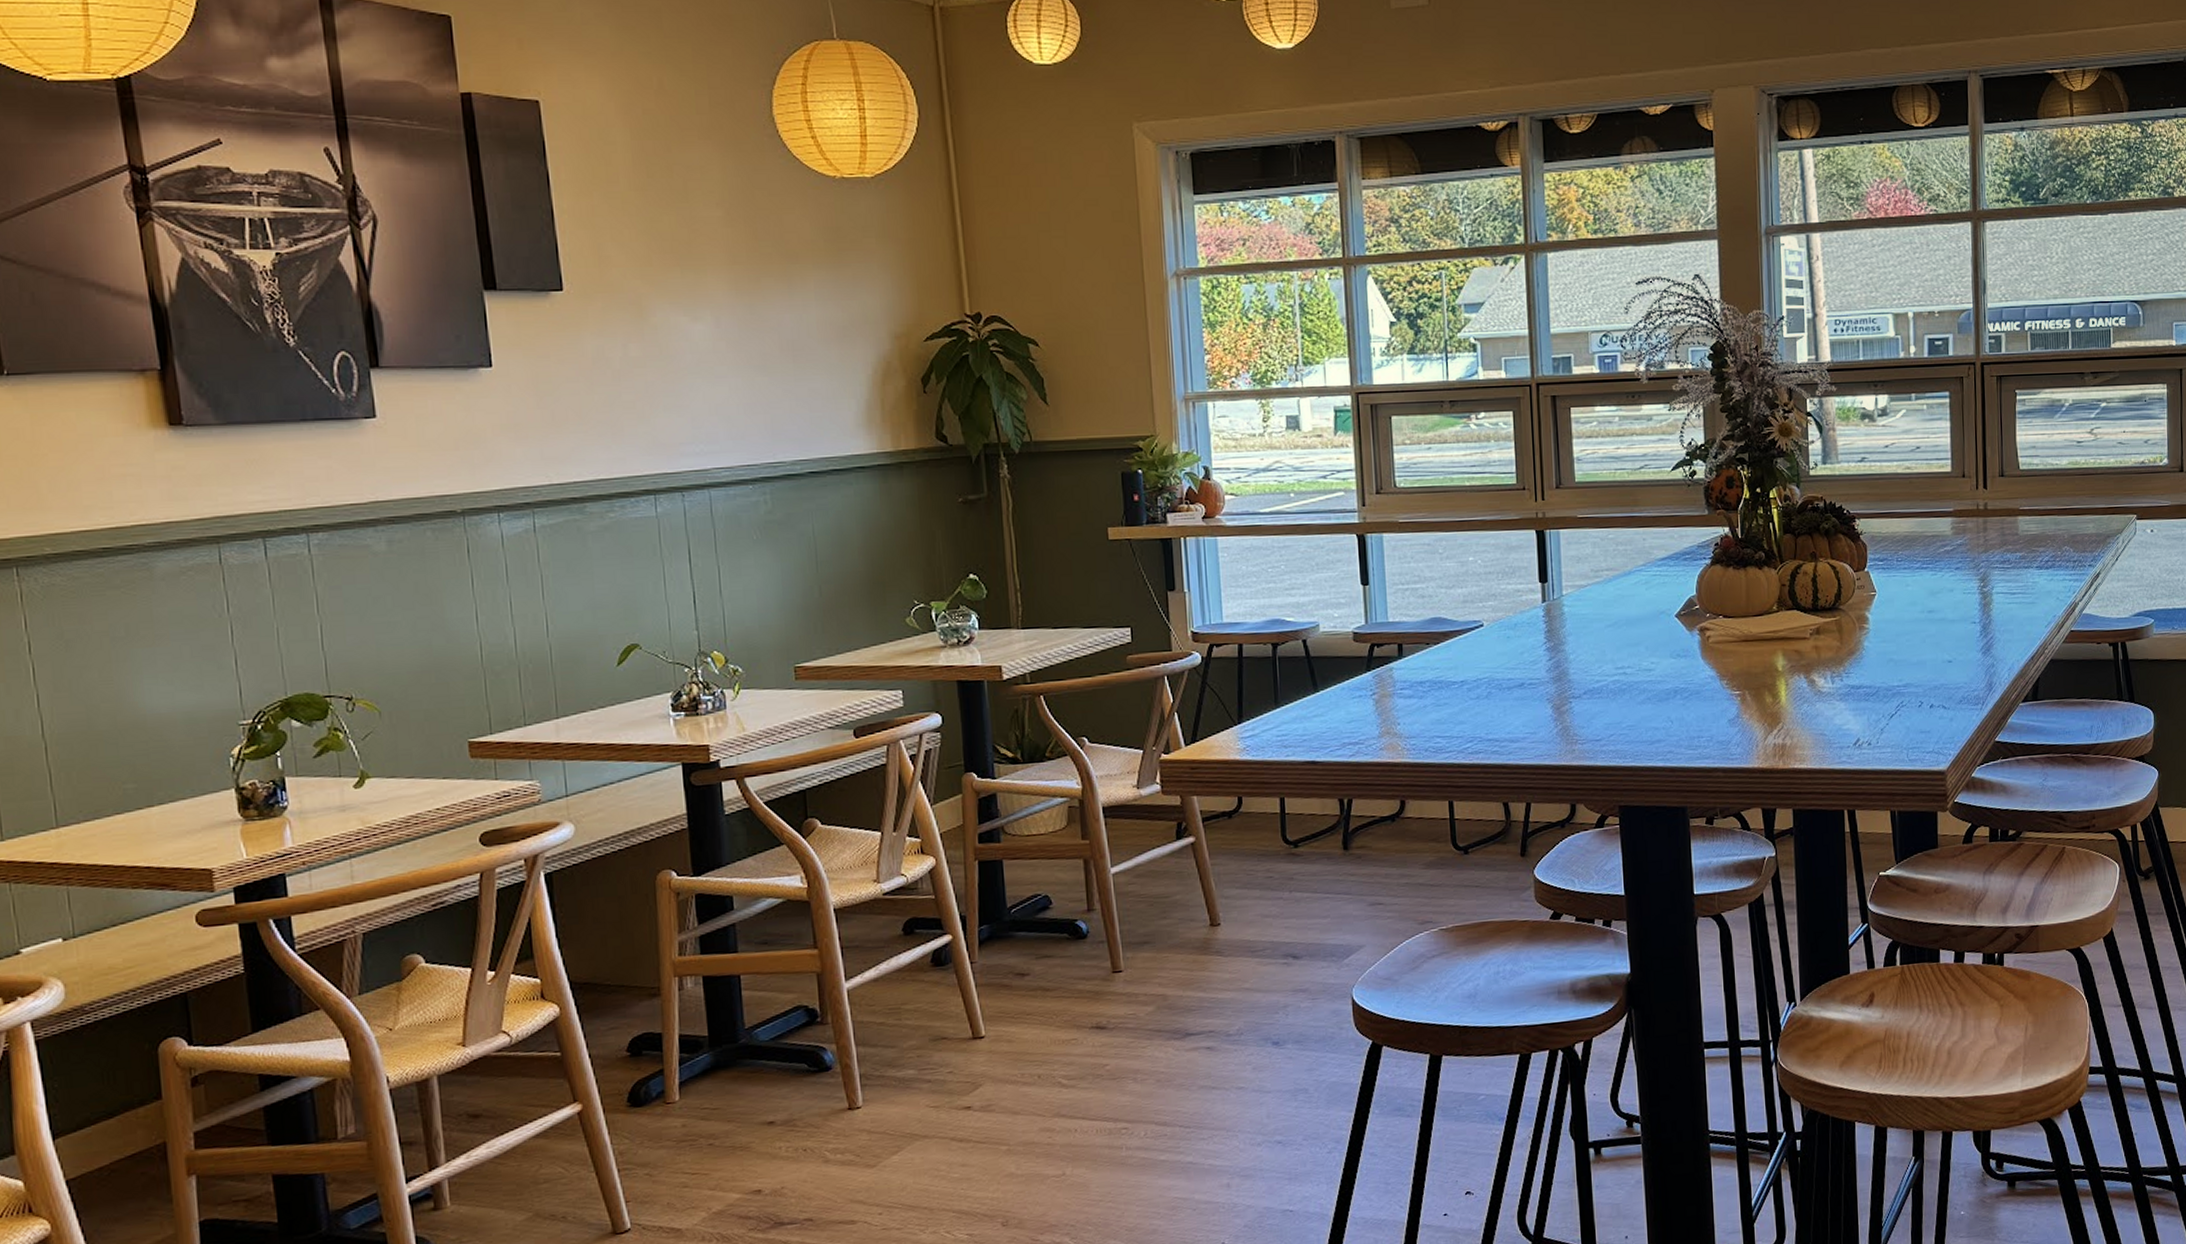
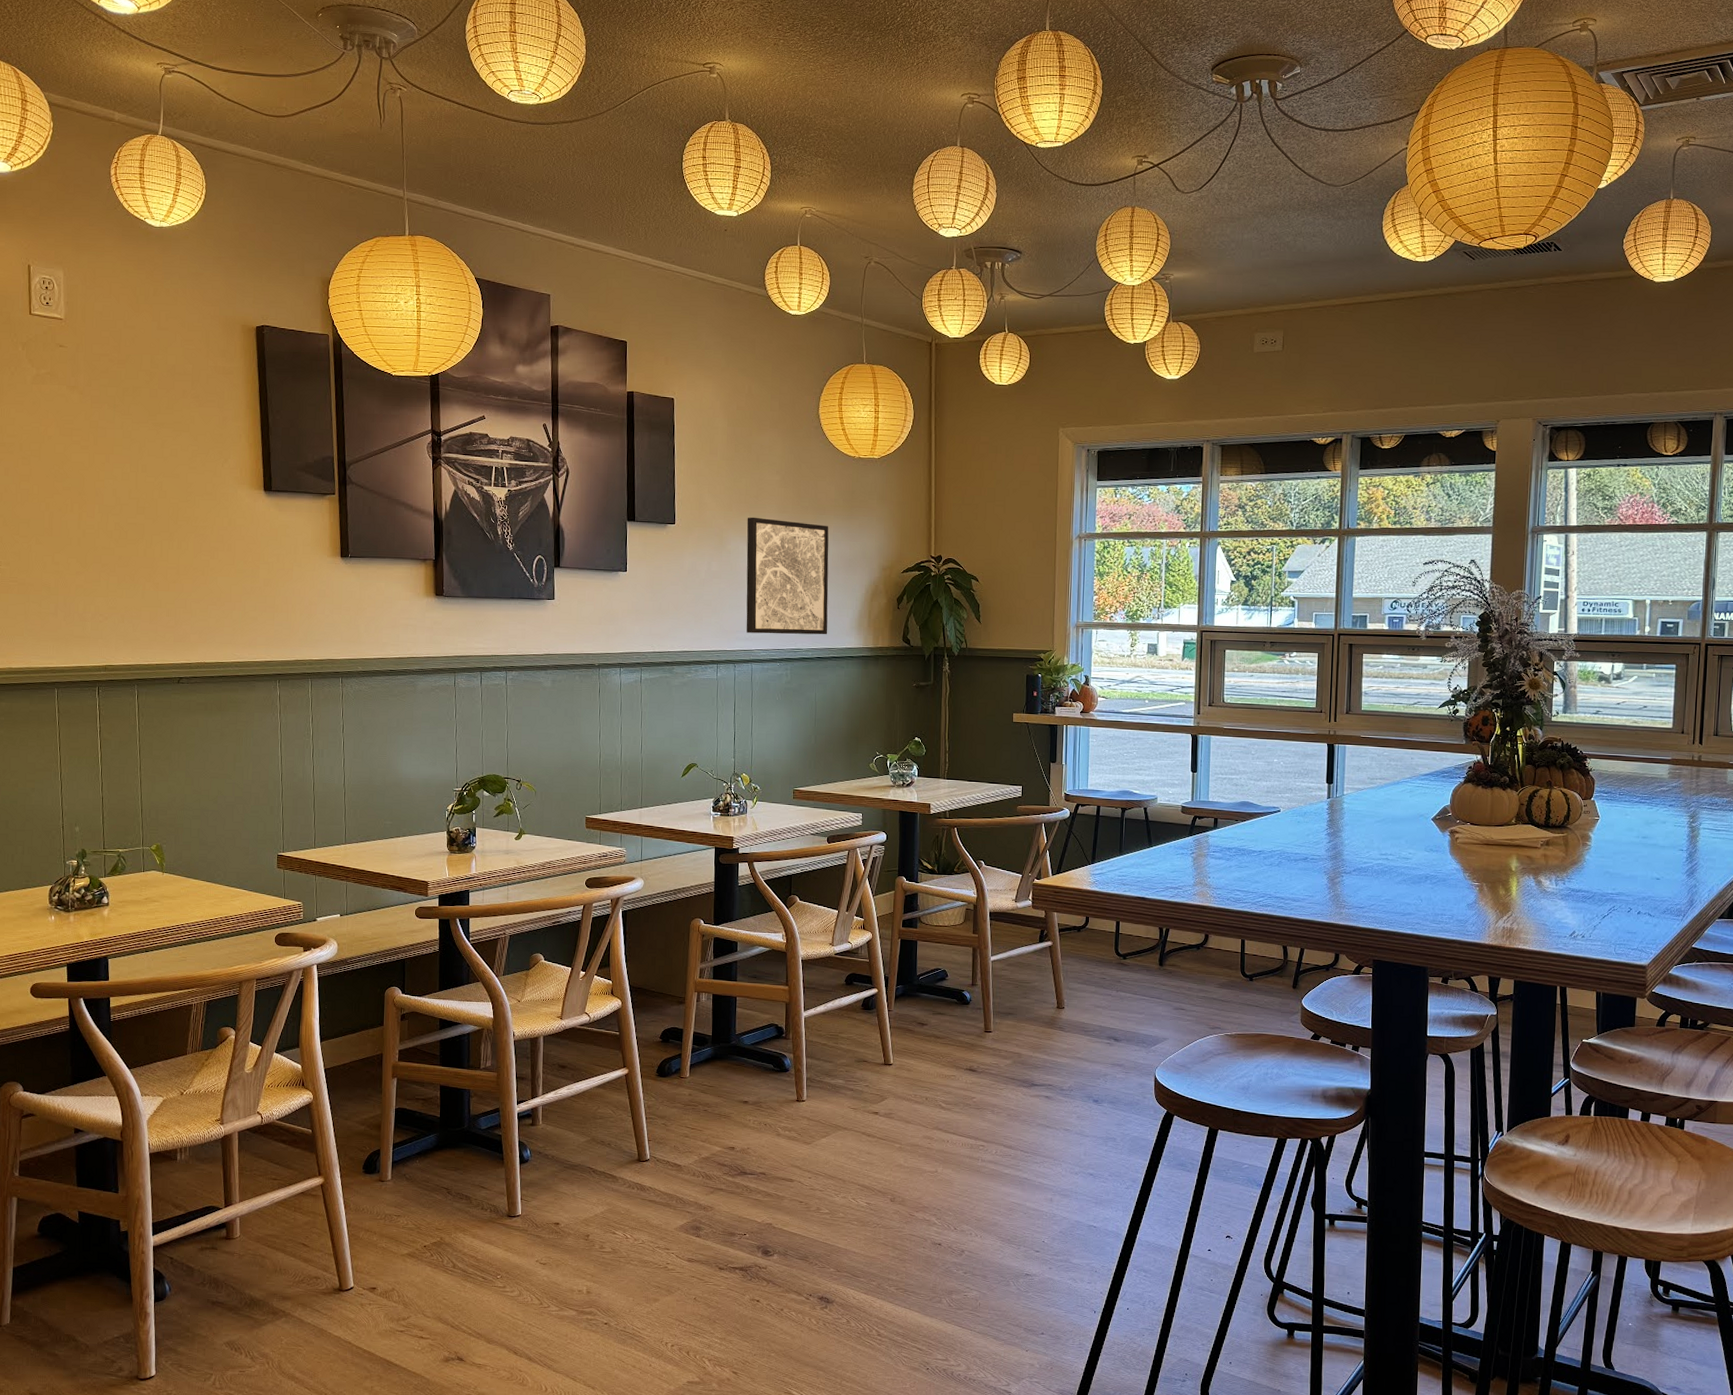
wall art: none [677,273,822,445] -> present [746,517,829,635]

